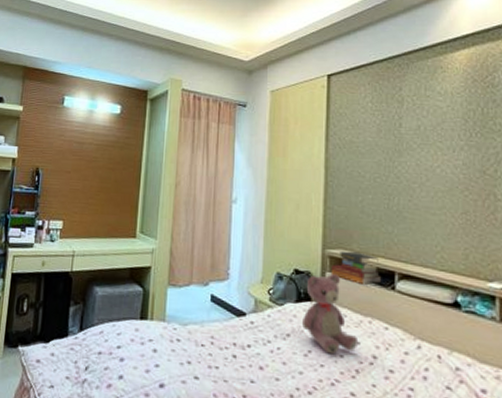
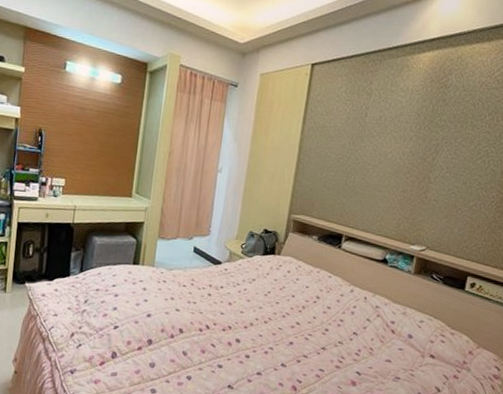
teddy bear: present [301,274,359,355] -> none [265,234,308,295]
books: present [330,251,382,285] -> none [293,216,332,244]

